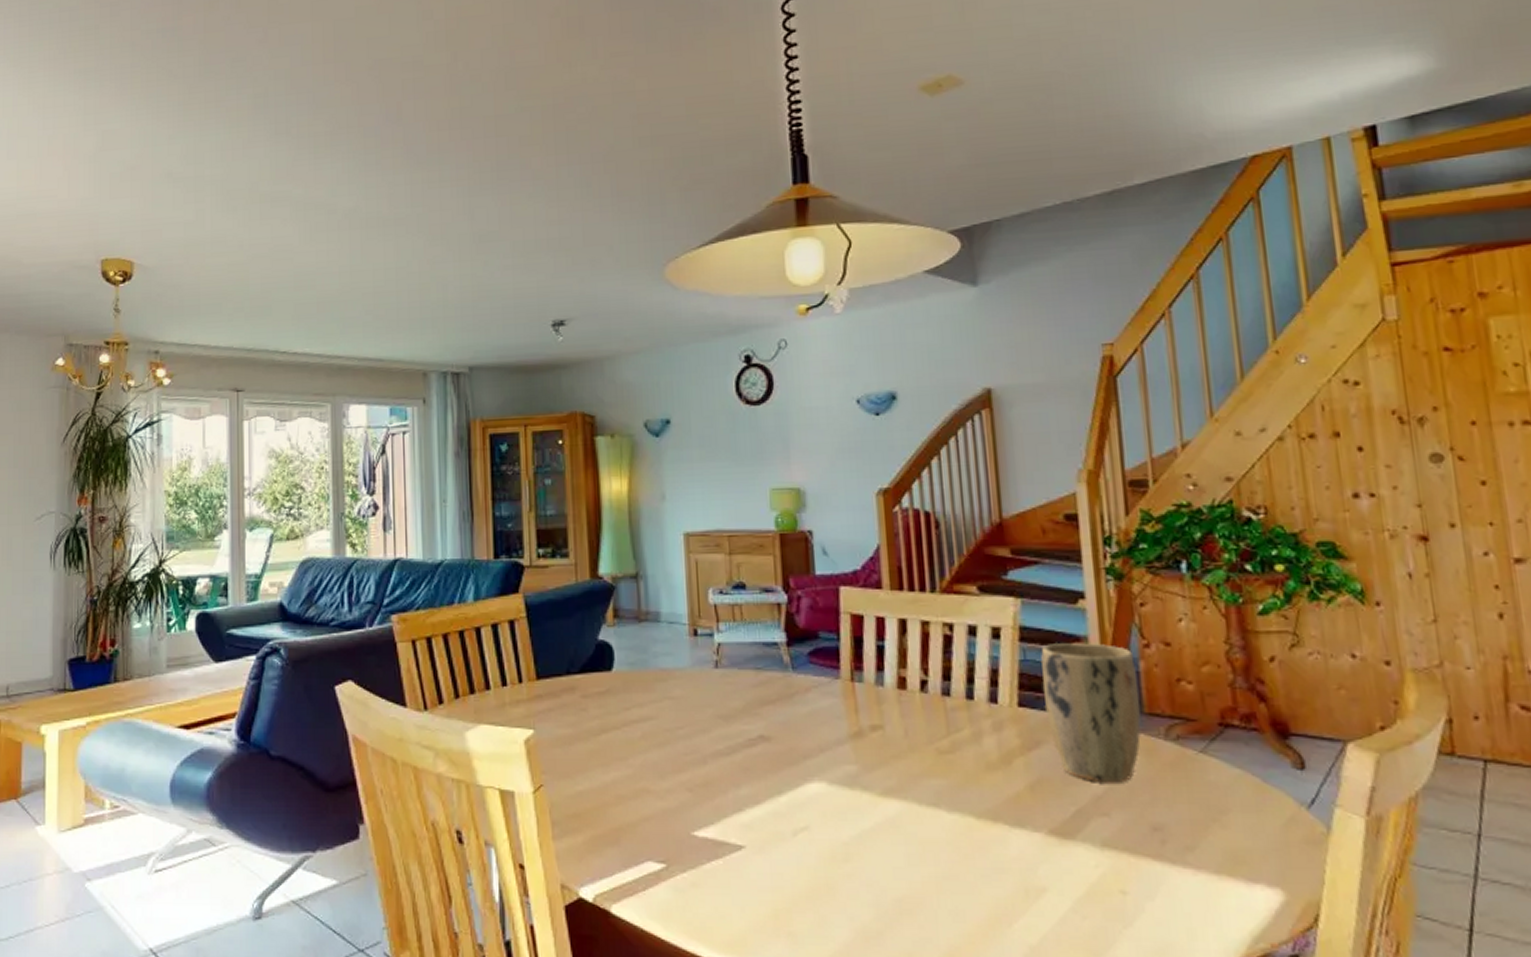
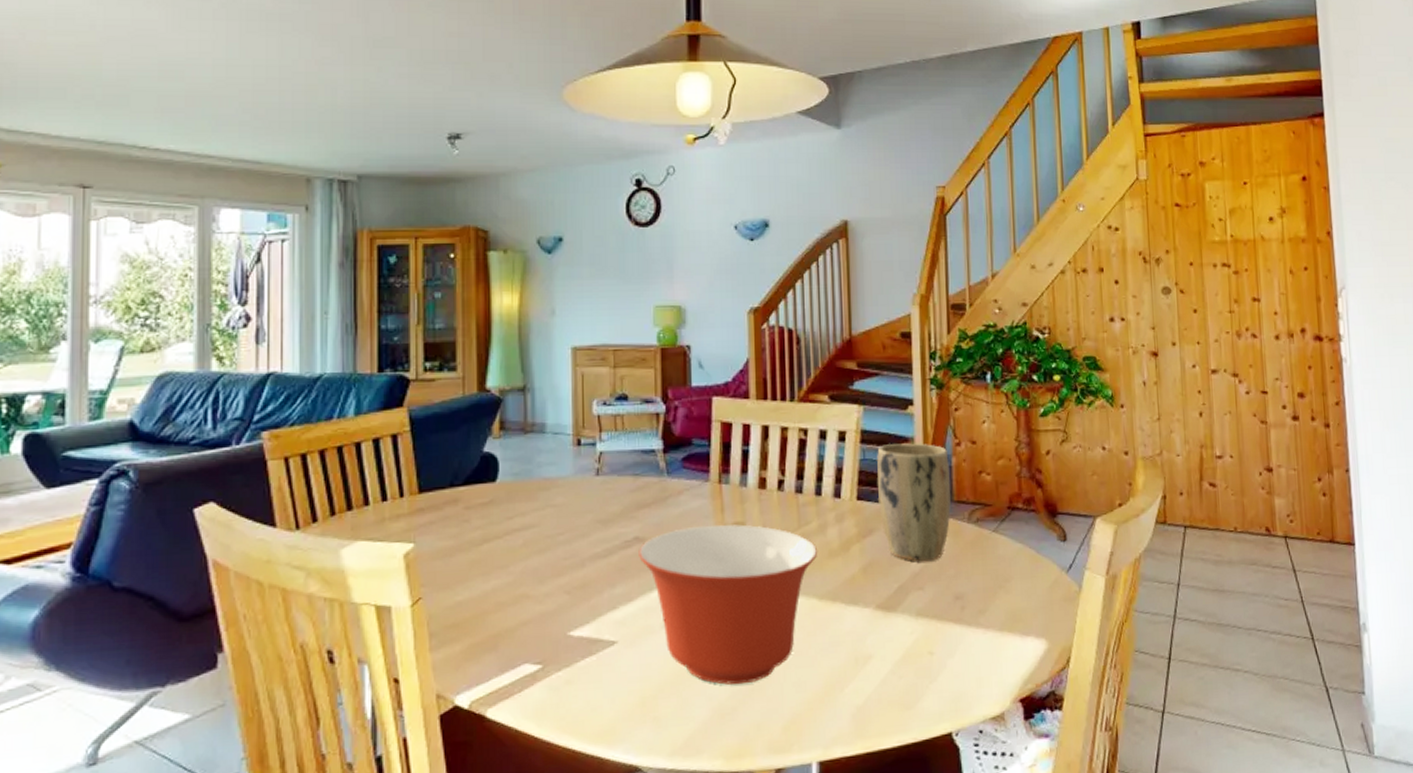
mixing bowl: none [764,726,973,907] -> present [638,524,818,685]

